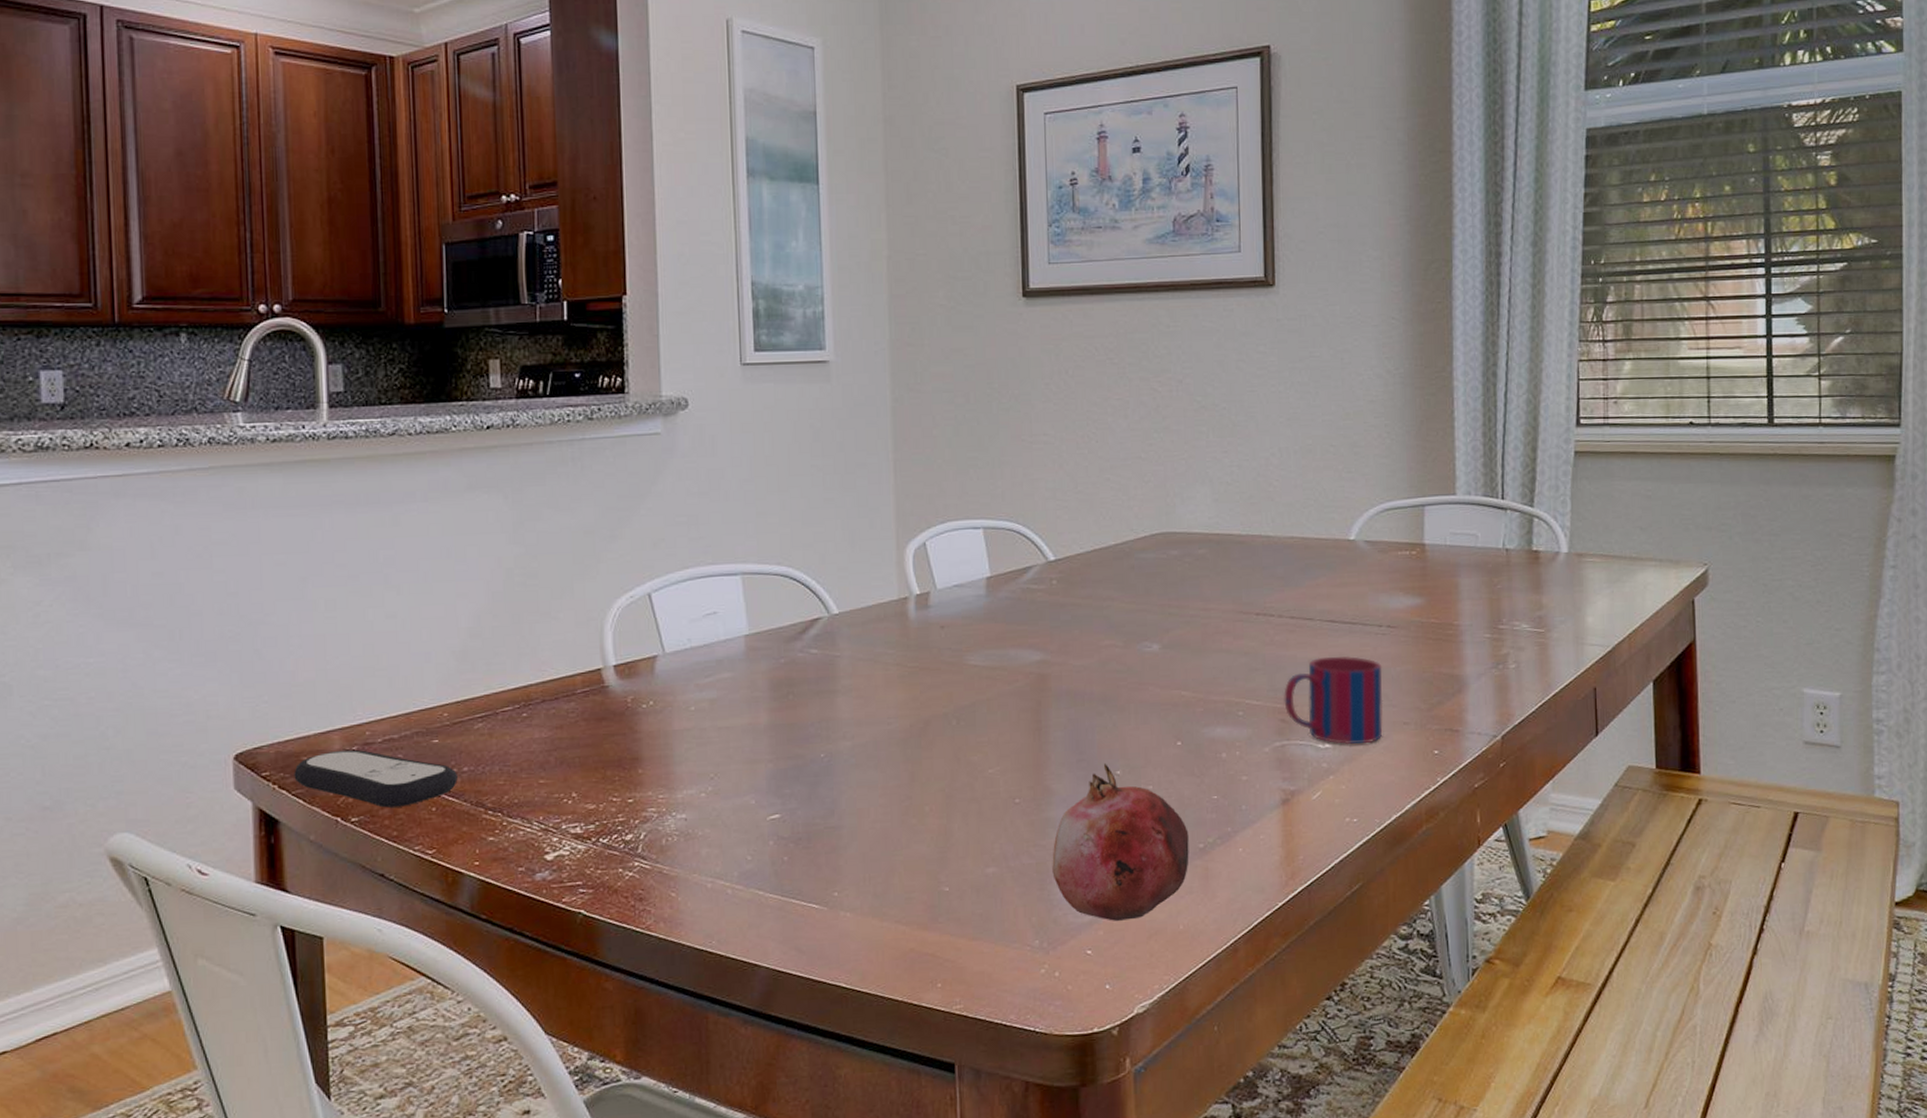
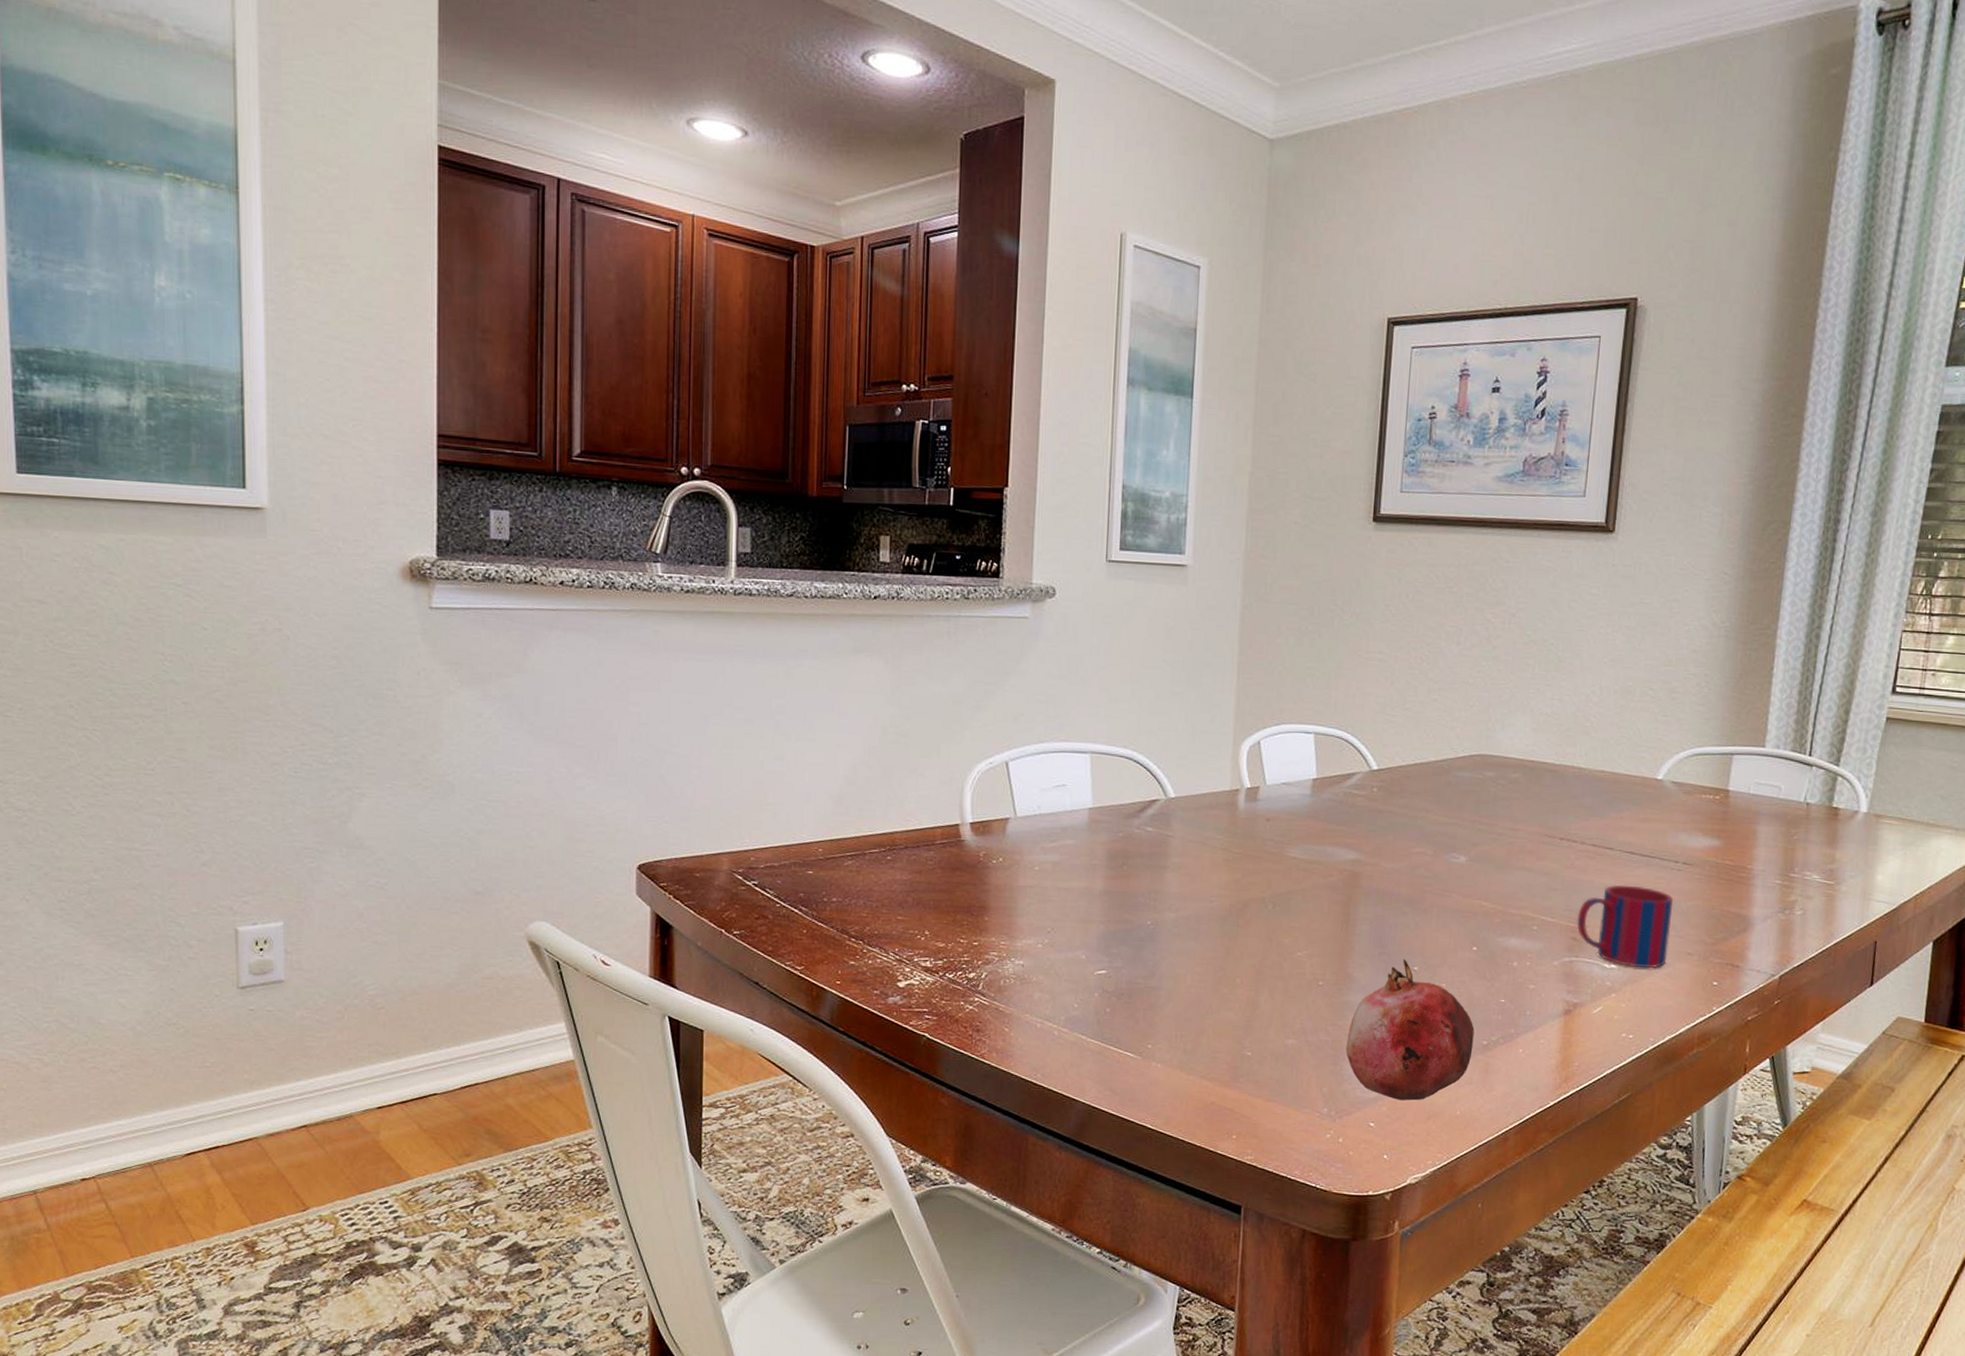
remote control: present [294,749,458,808] -> none [687,871,827,926]

